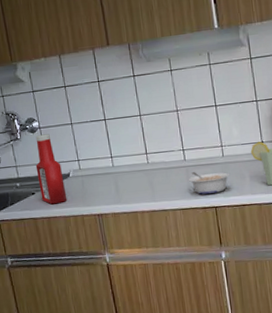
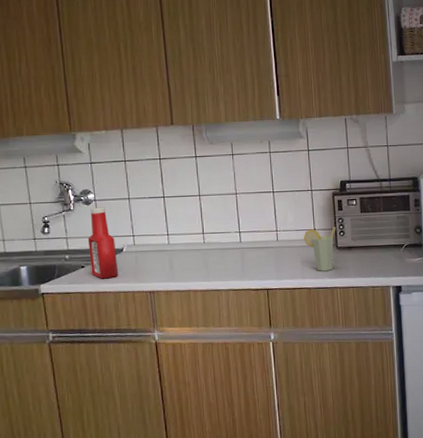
legume: present [188,171,230,195] -> none [242,253,283,276]

